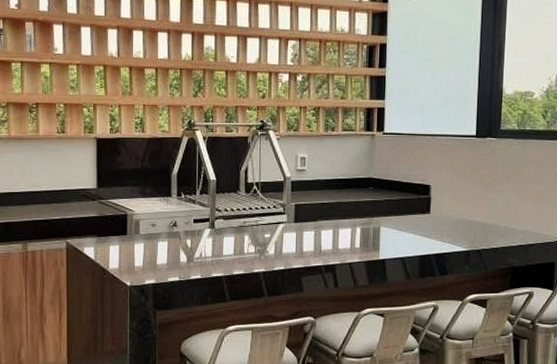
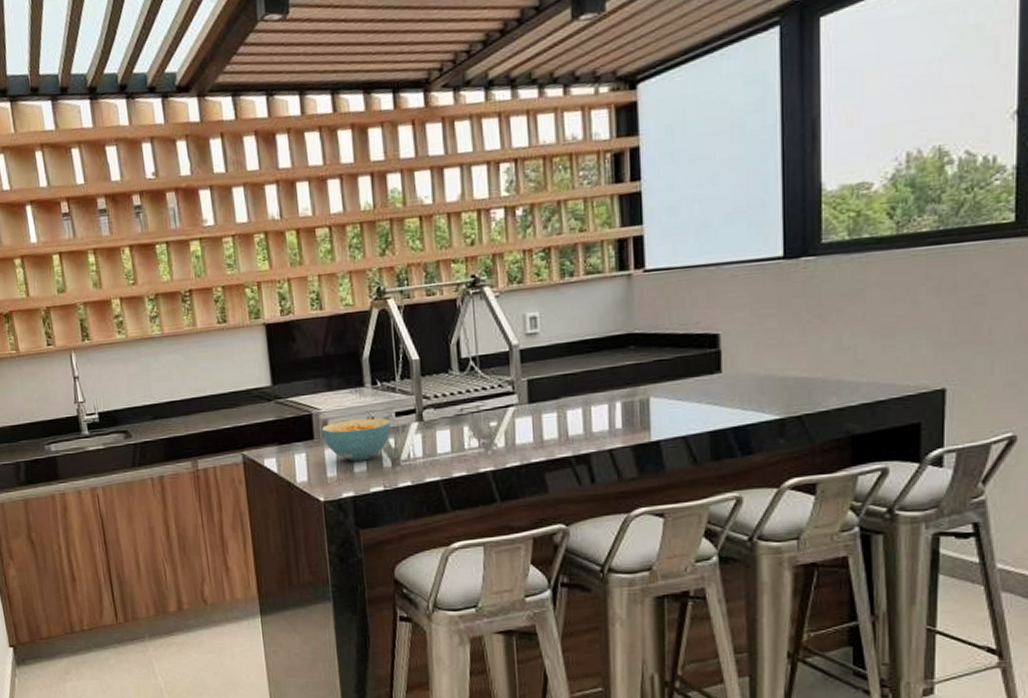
cereal bowl: none [134,222,190,256] -> present [321,417,392,462]

